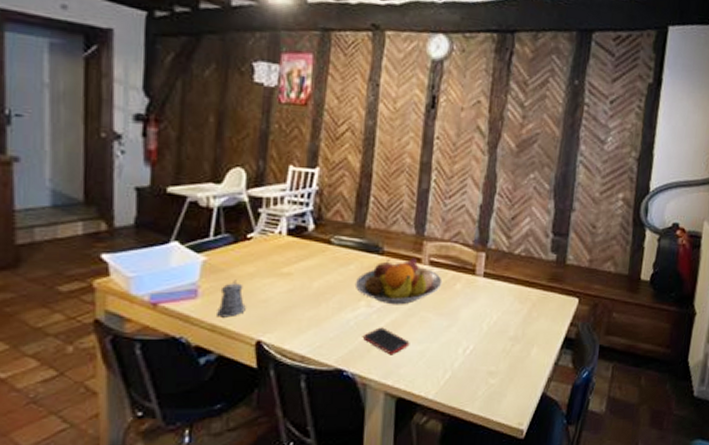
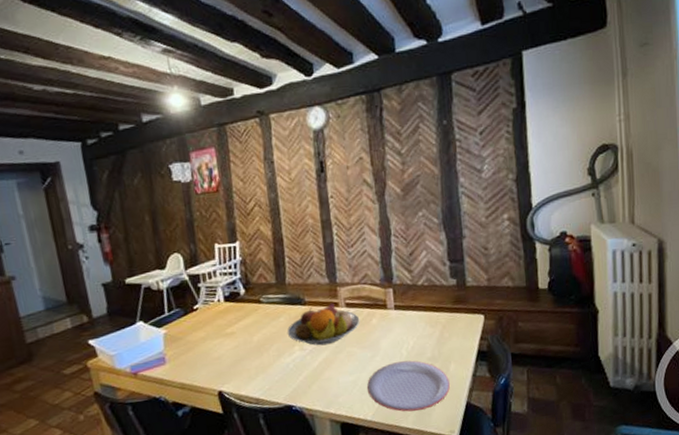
pepper shaker: present [215,280,246,318] -> none [182,345,205,377]
cell phone: present [362,327,410,355] -> none [302,365,343,388]
plate: none [435,337,529,395] -> present [367,360,451,412]

